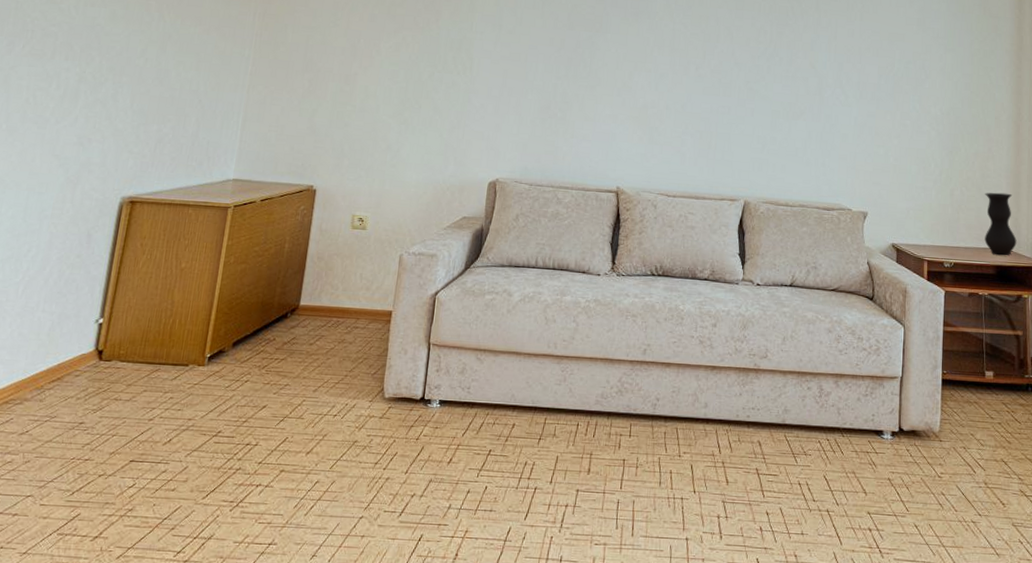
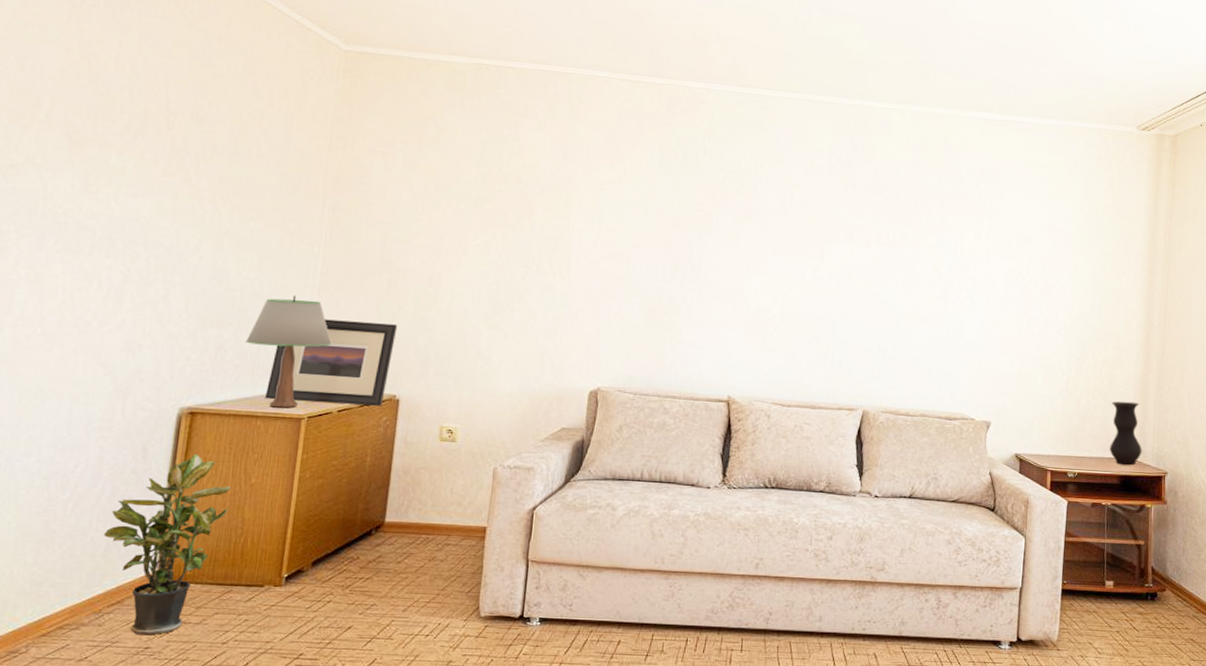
potted plant: none [49,239,164,411] -> present [104,453,231,636]
table lamp: none [181,93,258,198] -> present [245,295,332,408]
picture frame: none [196,115,317,197] -> present [264,319,398,407]

